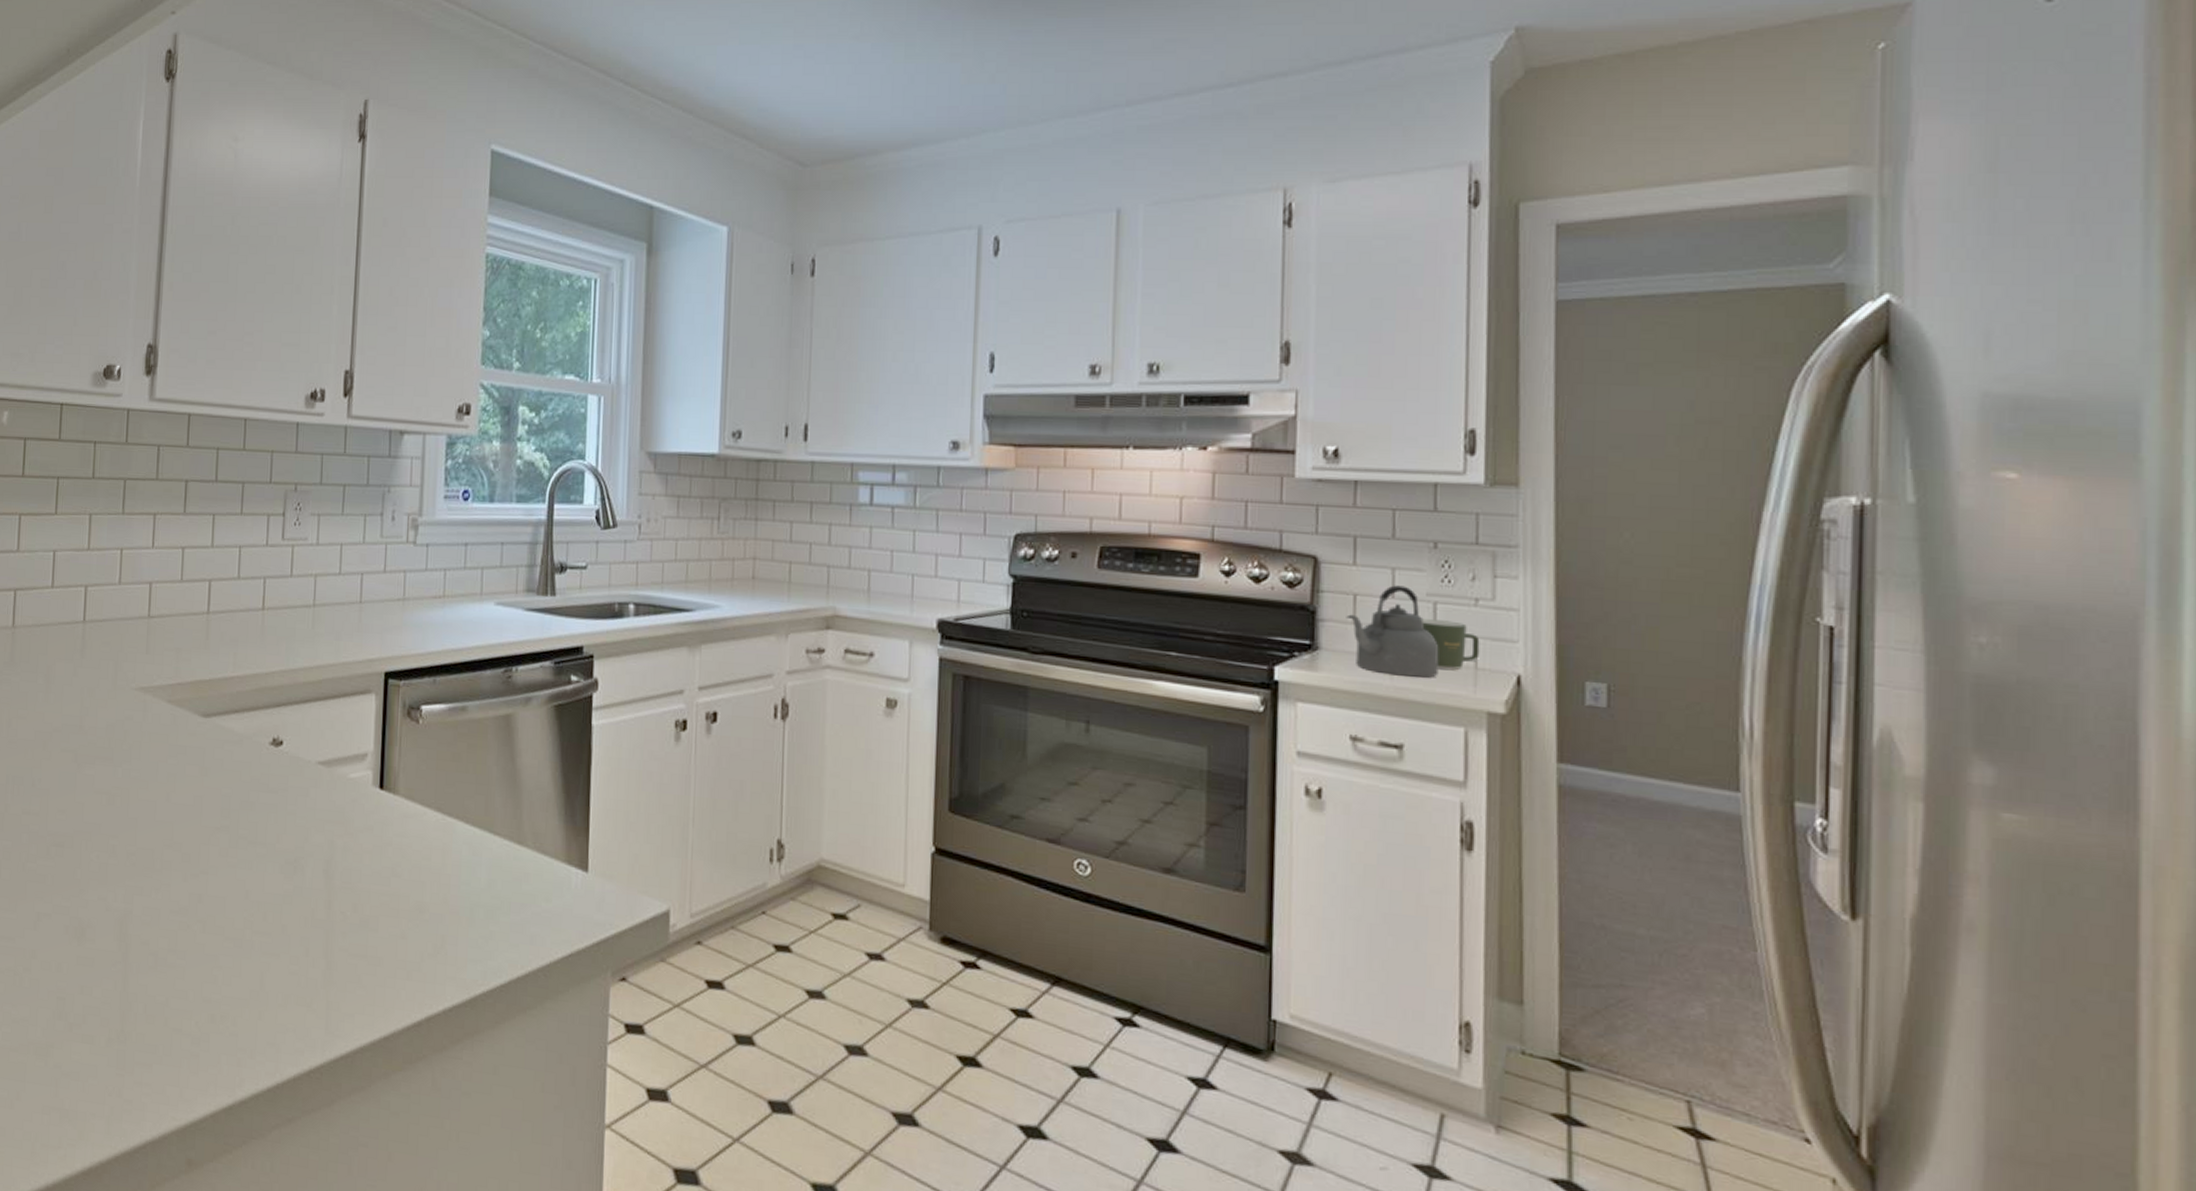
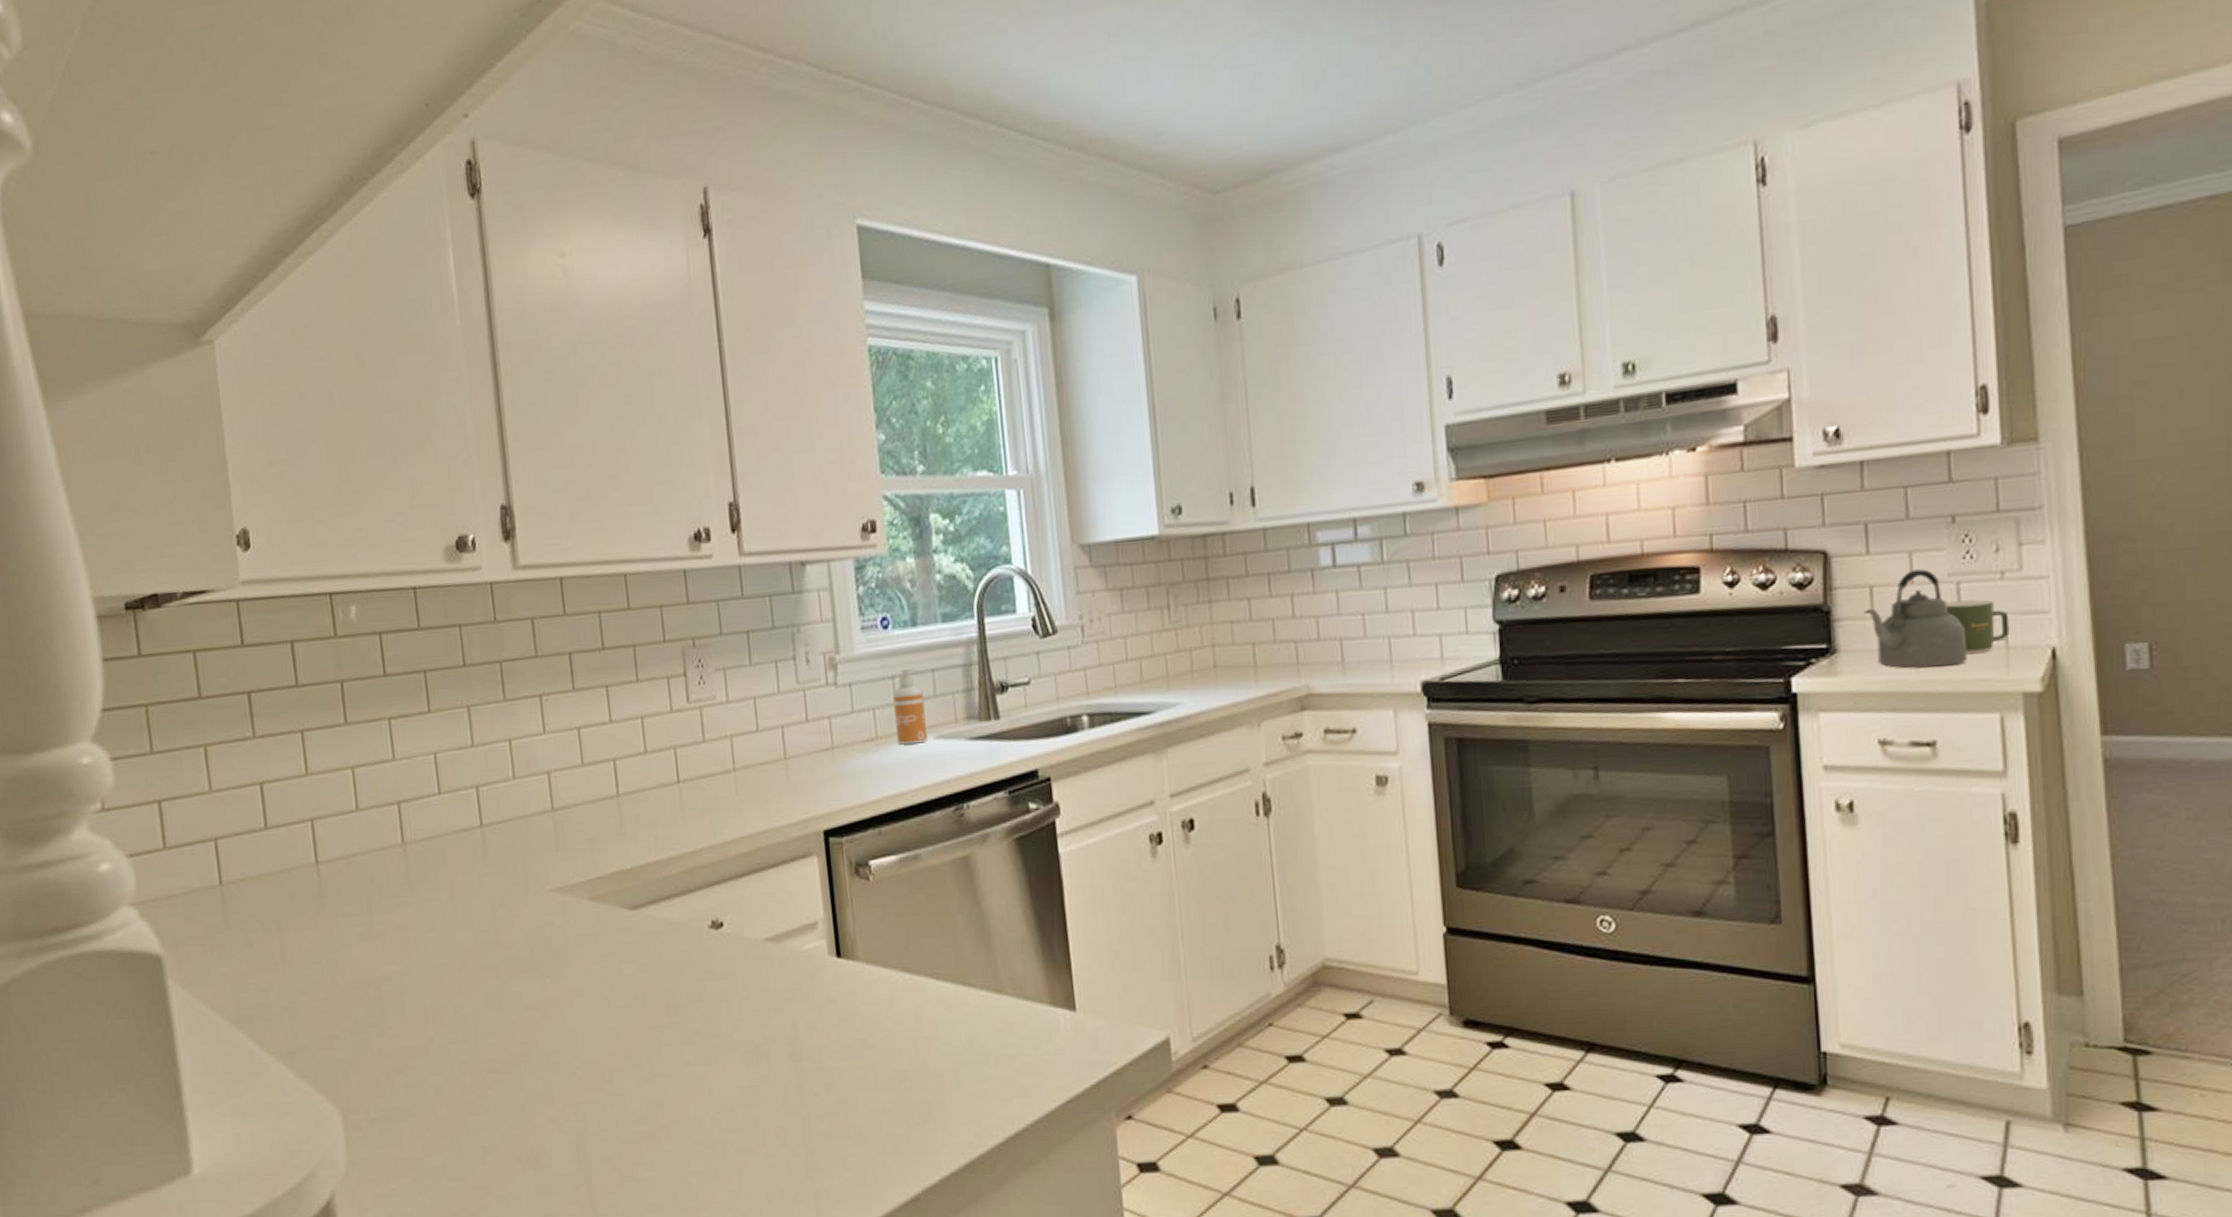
soap dispenser: none [461,538,491,607] -> present [892,668,928,745]

